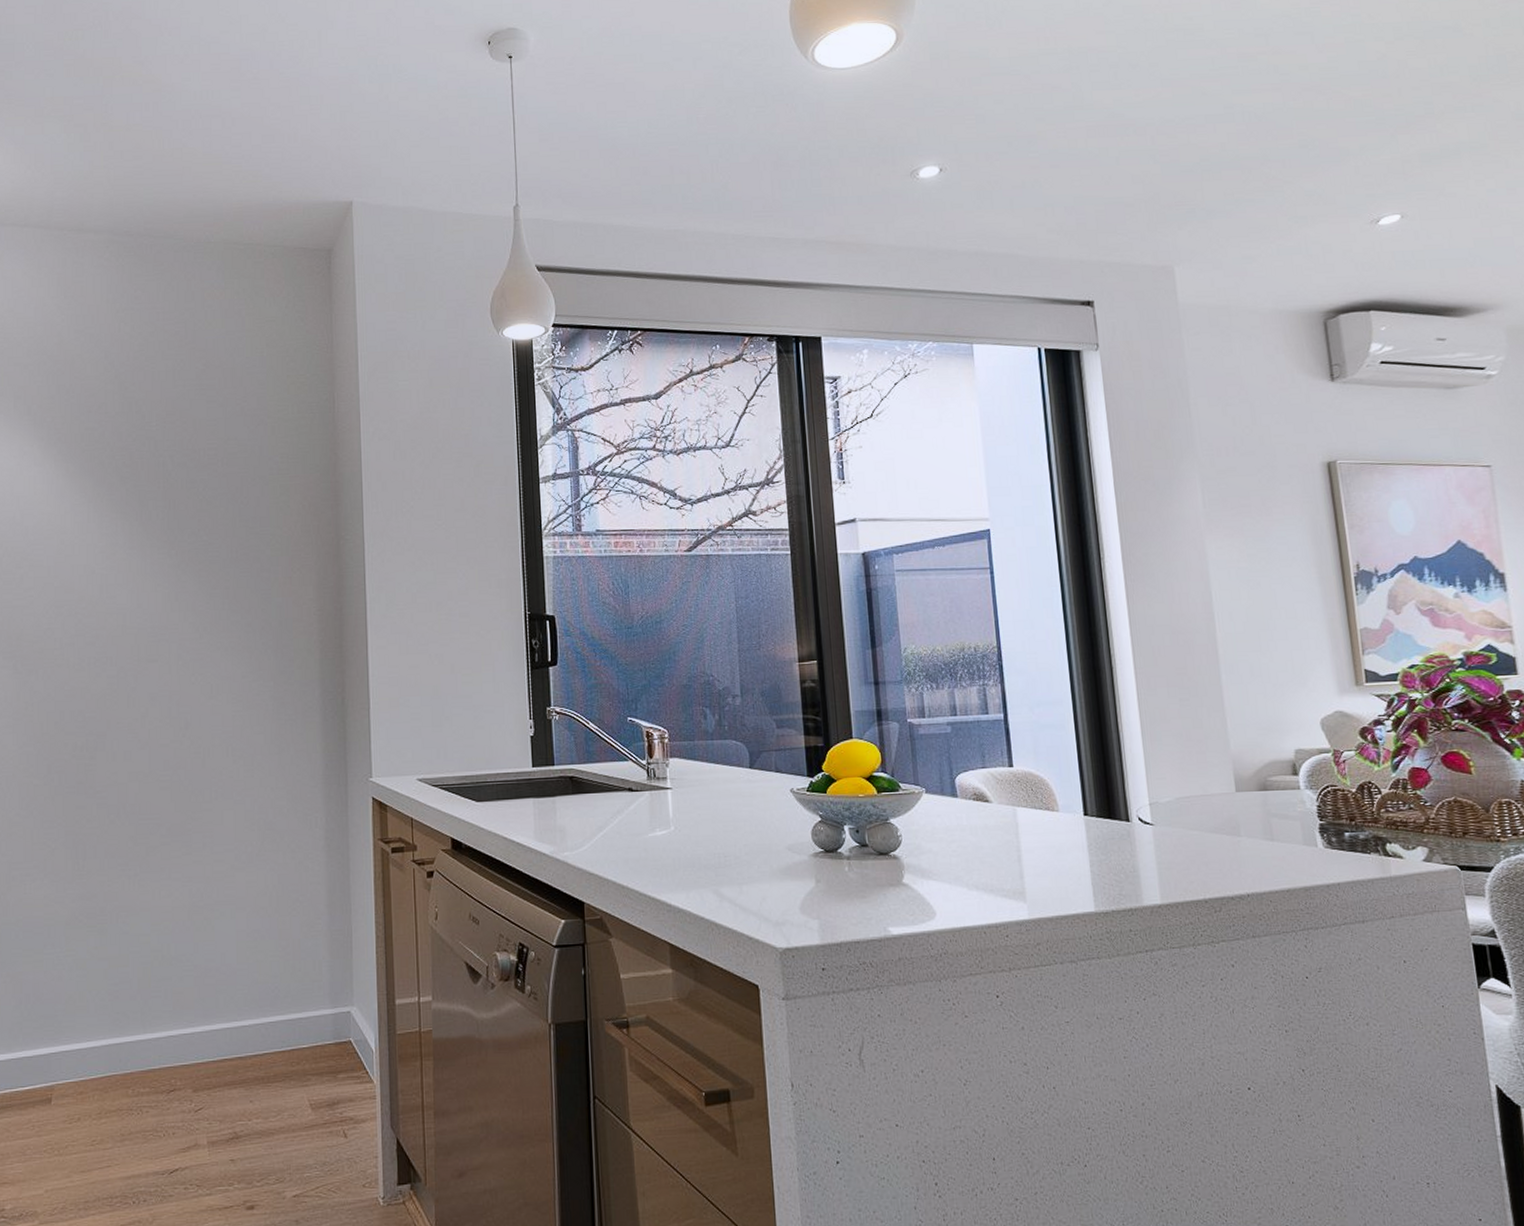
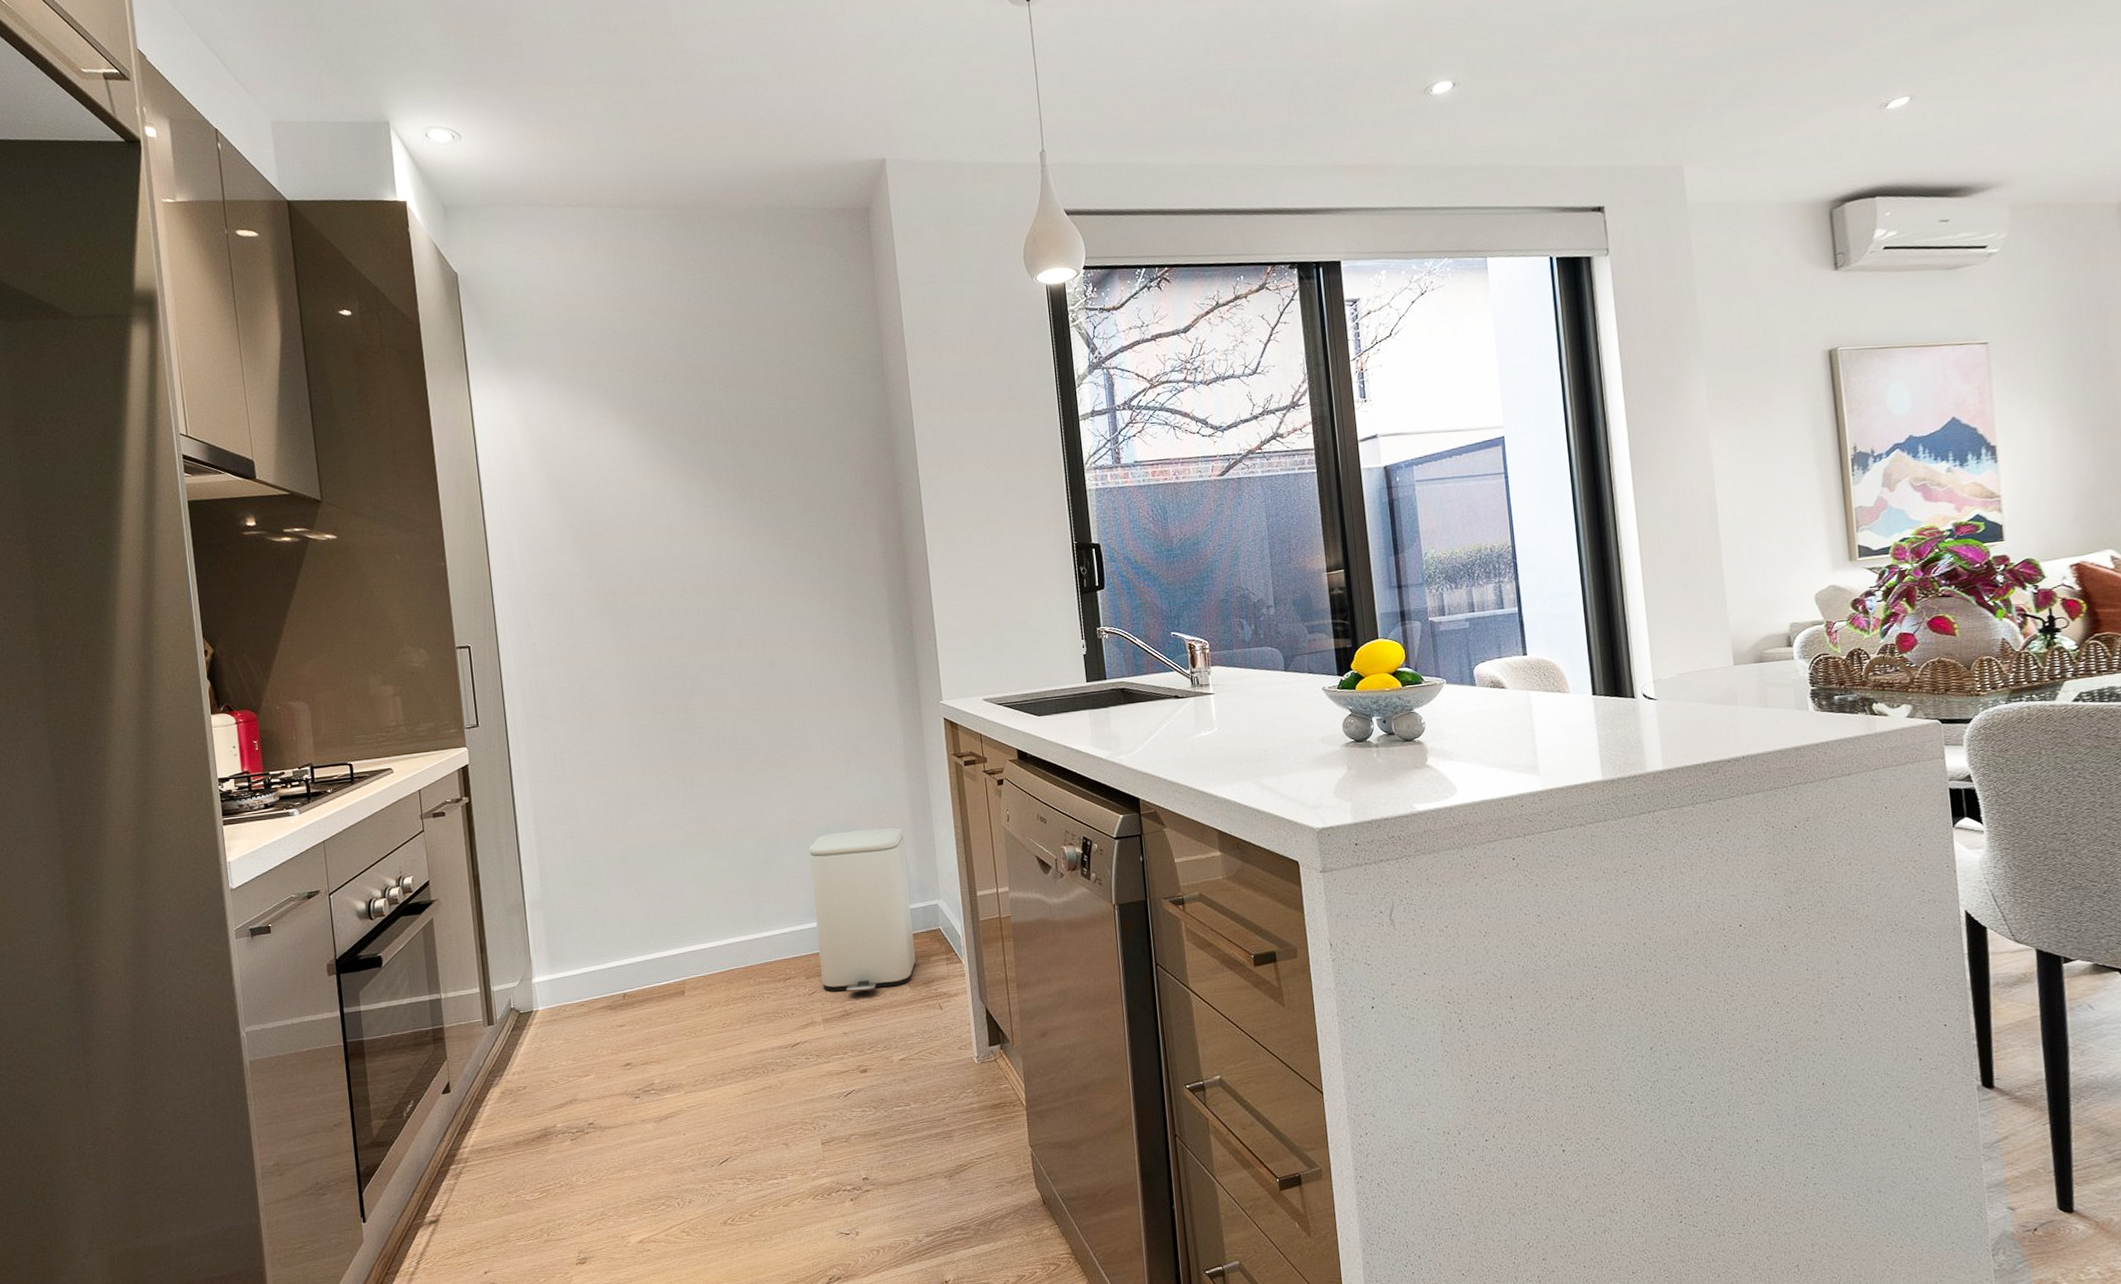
pedal bin: none [209,918,321,1111] -> present [809,827,916,992]

